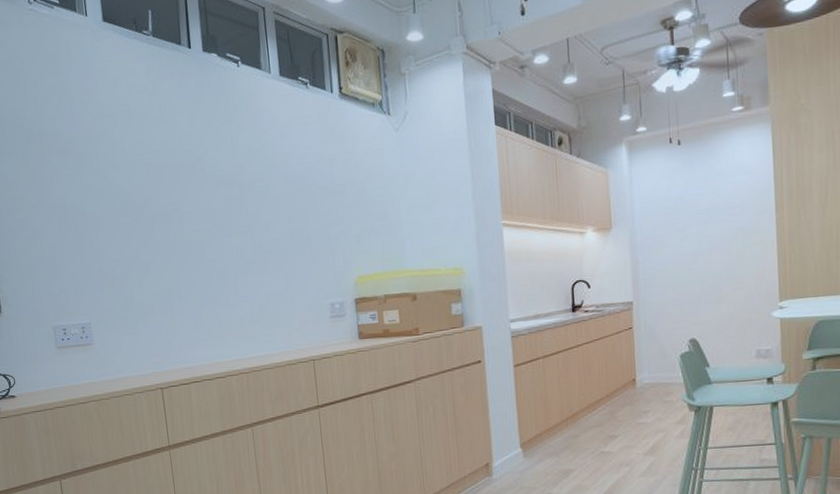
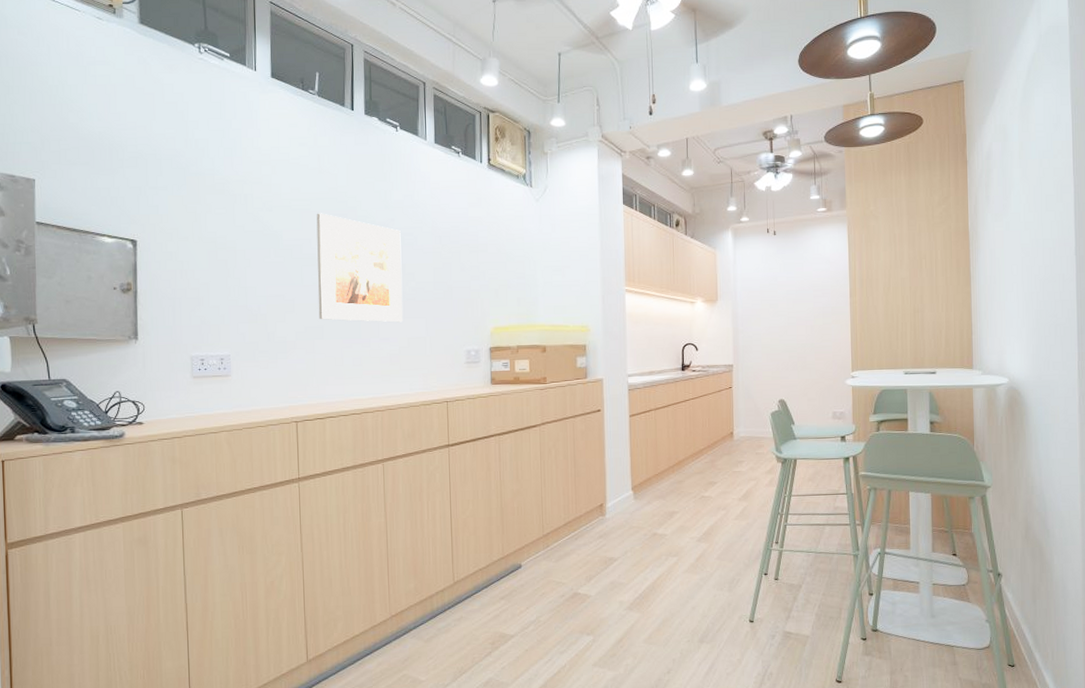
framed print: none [162,165,260,280] -> present [316,213,403,323]

